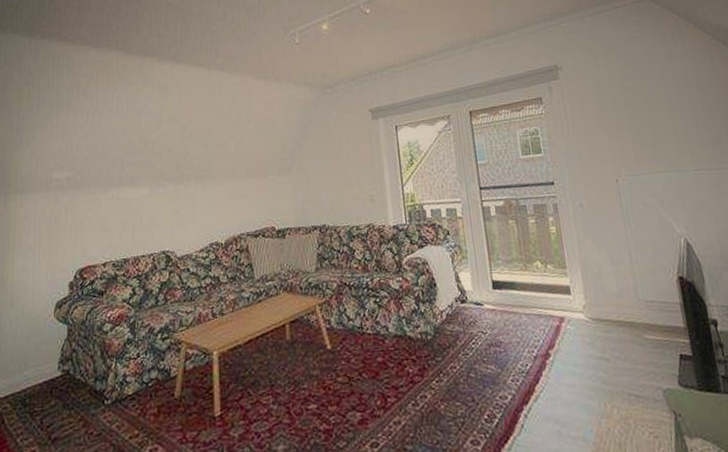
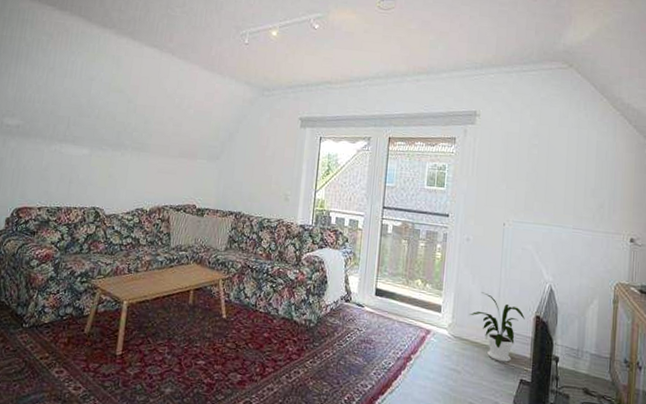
house plant: none [602,261,667,338] -> present [469,292,525,362]

